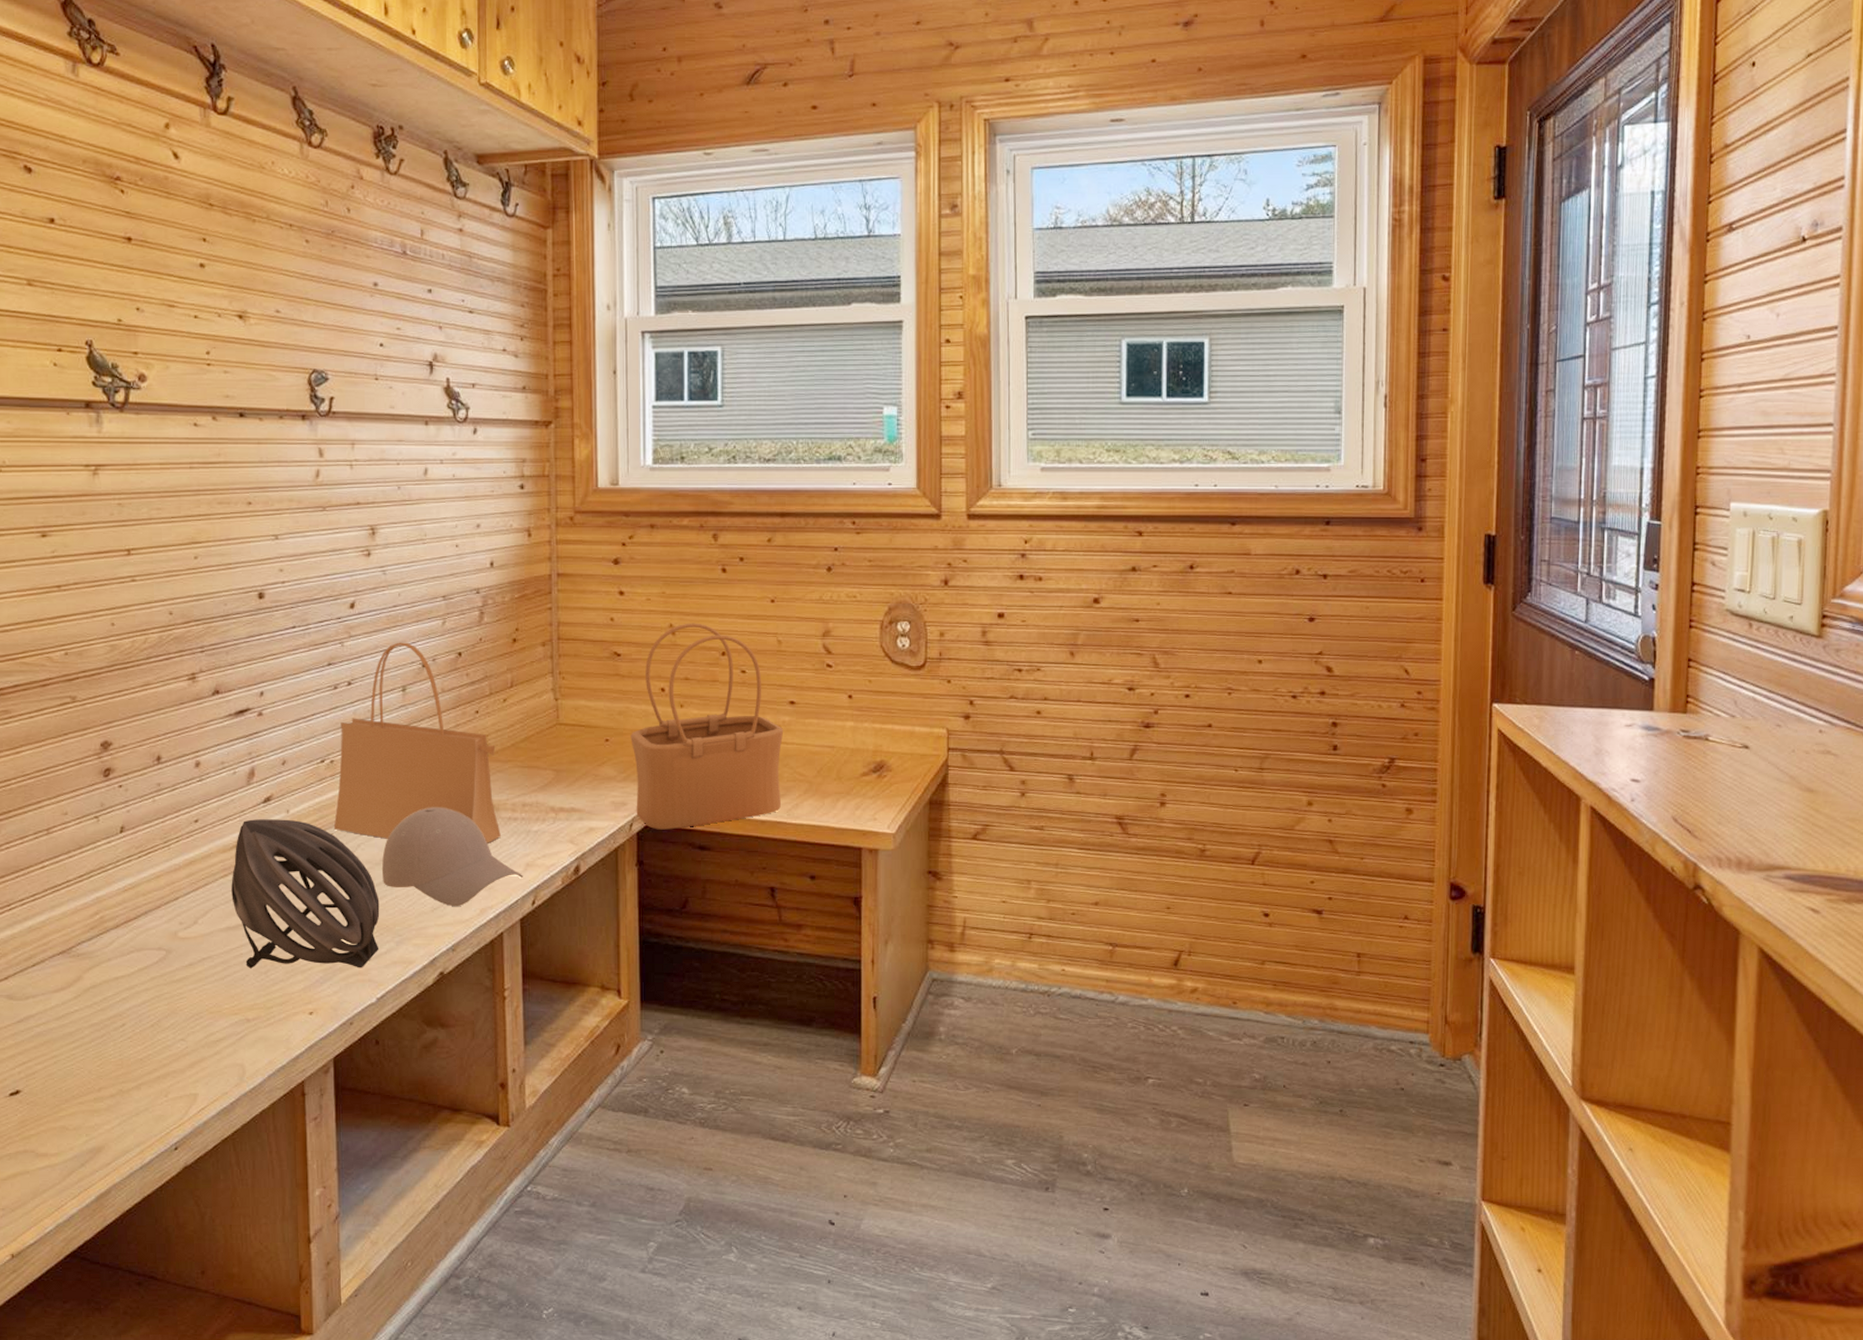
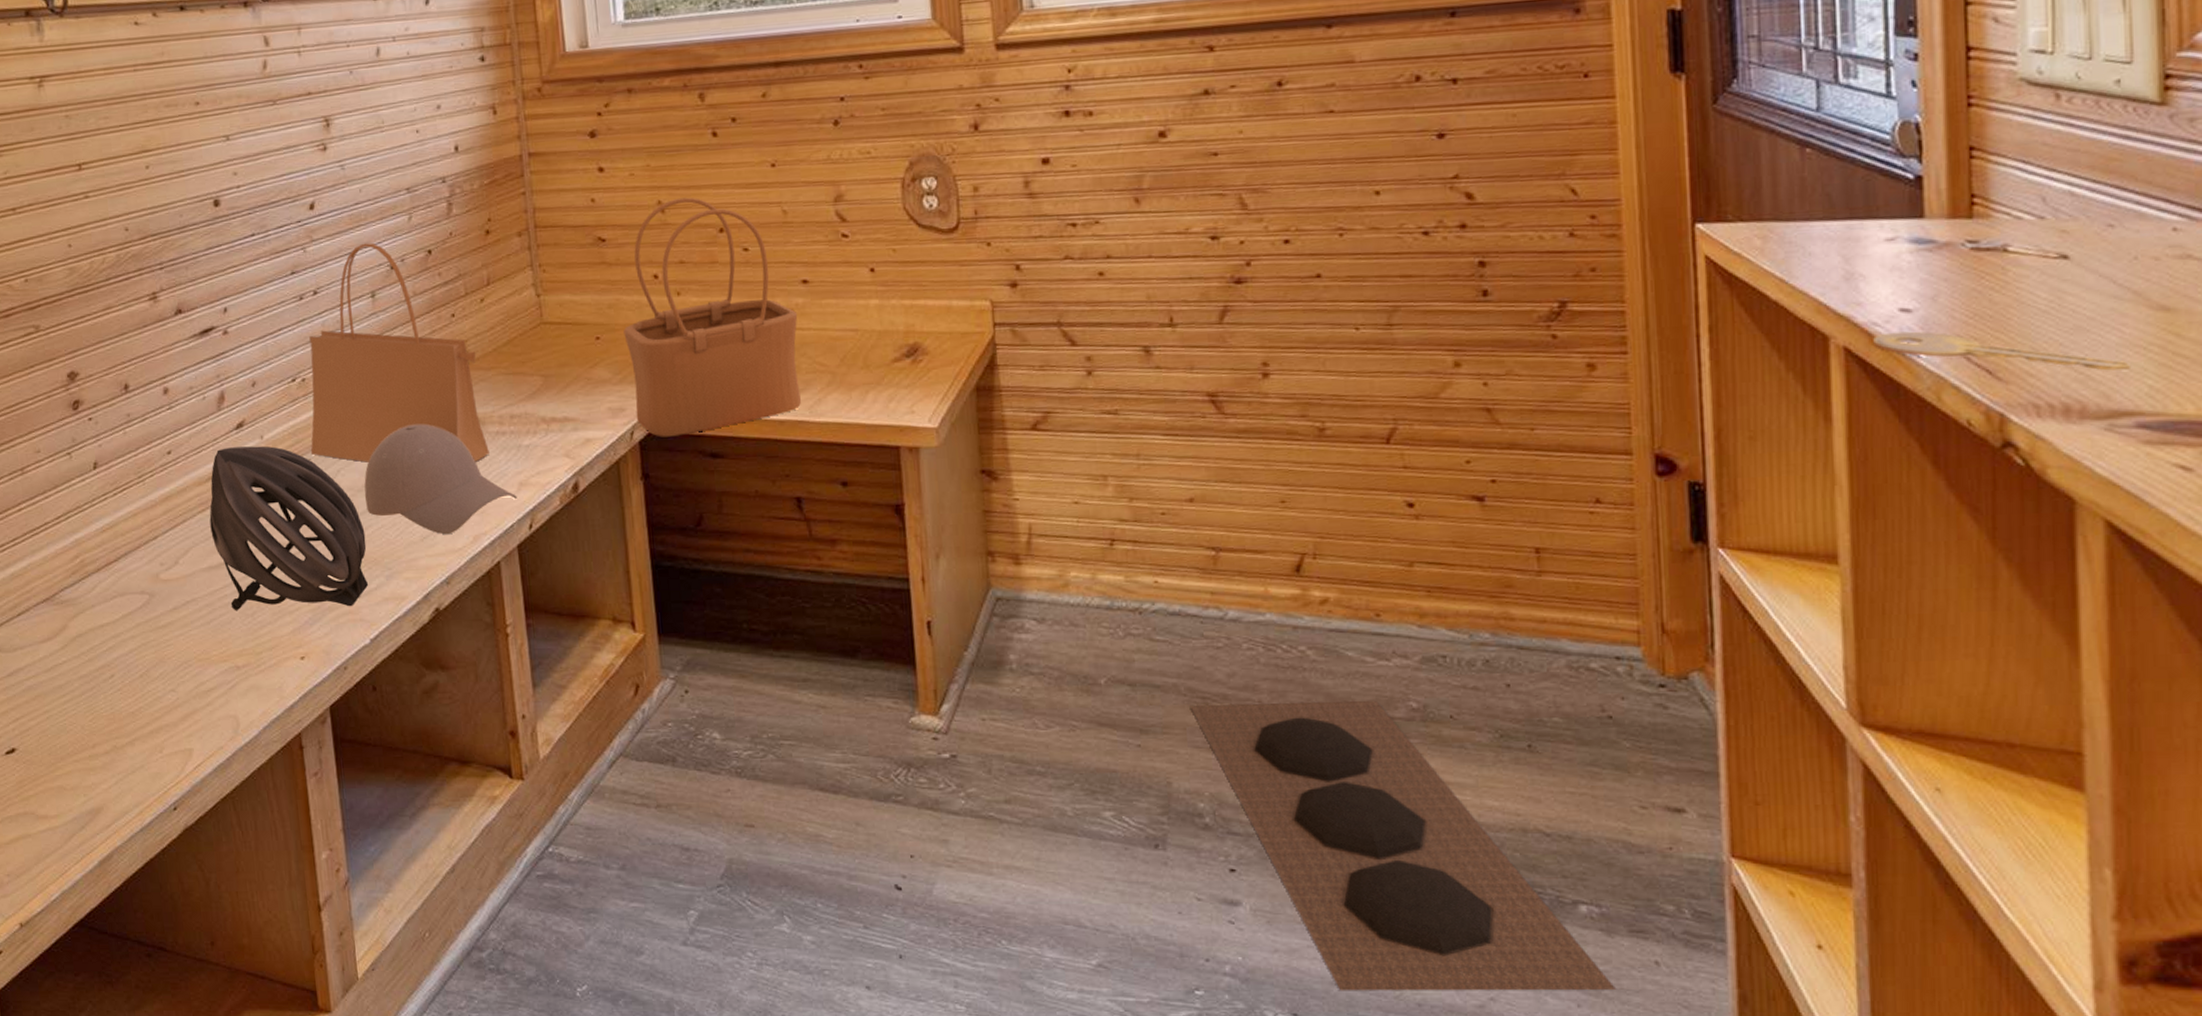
doormat: none [1083,1071,1391,1308] -> present [1191,700,1617,991]
key: none [1611,797,1785,835] -> present [1873,331,2132,371]

